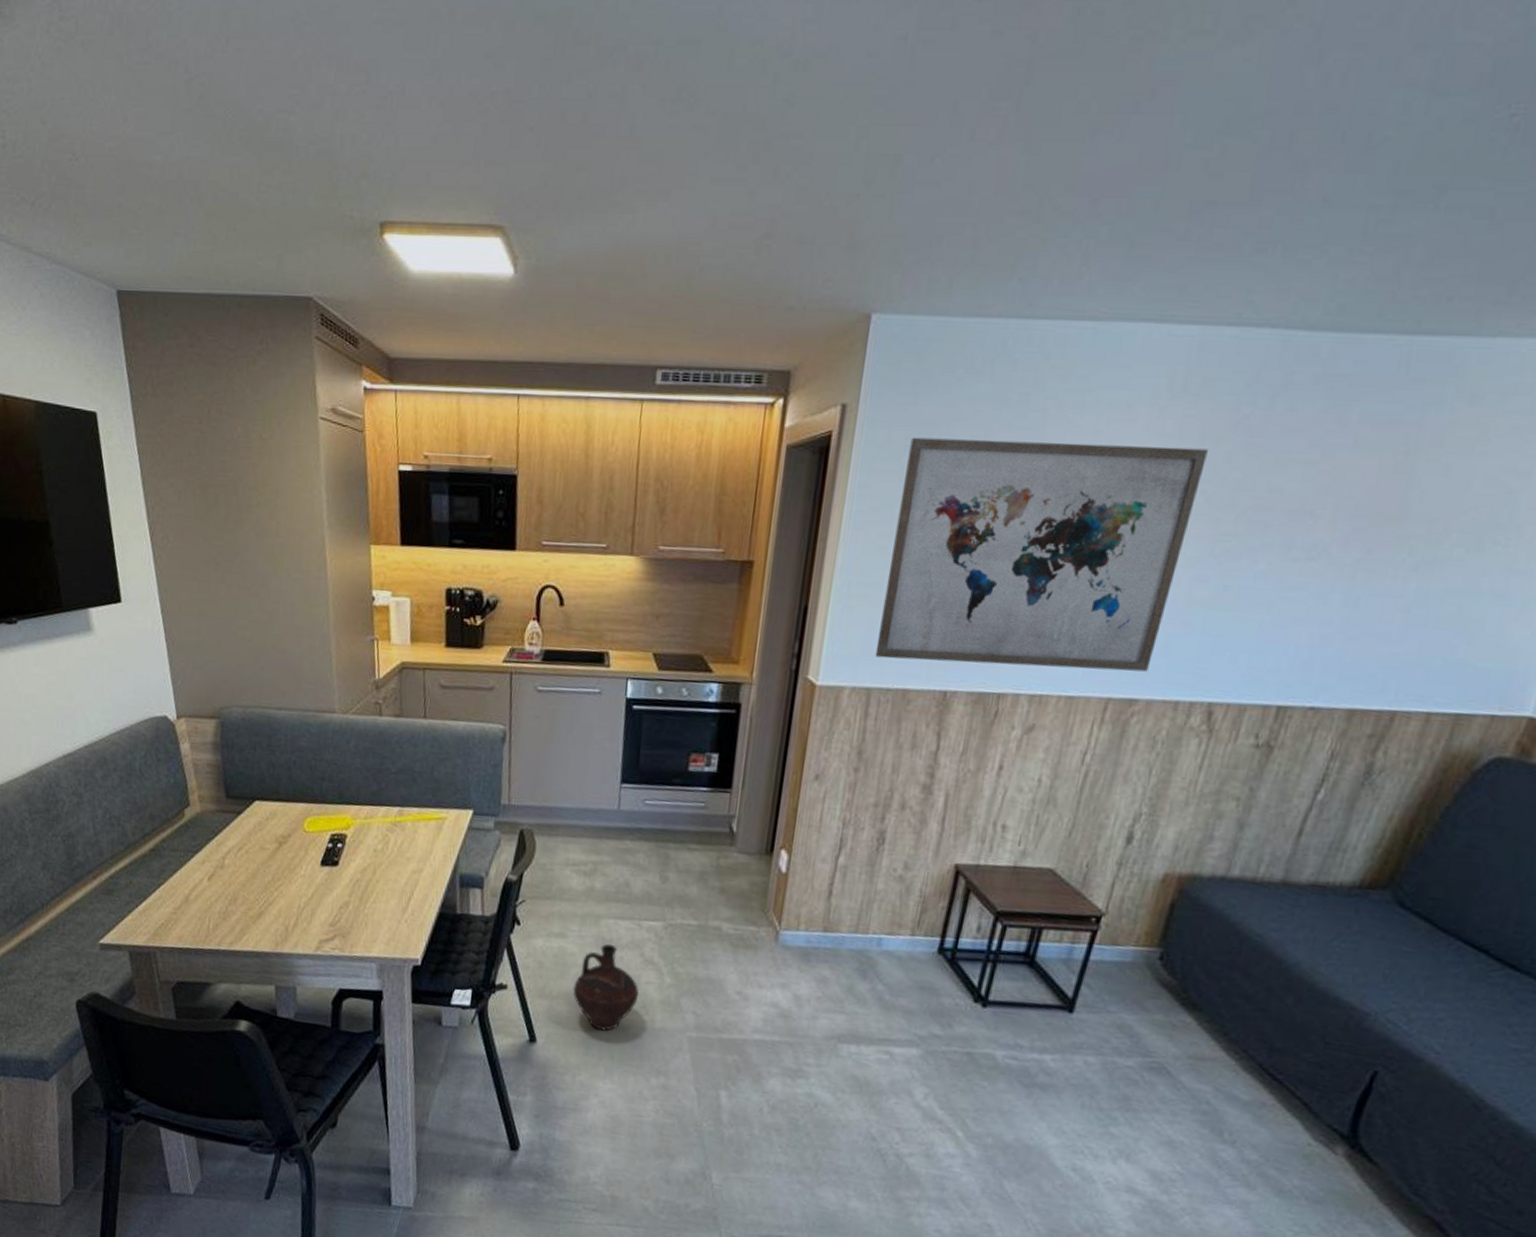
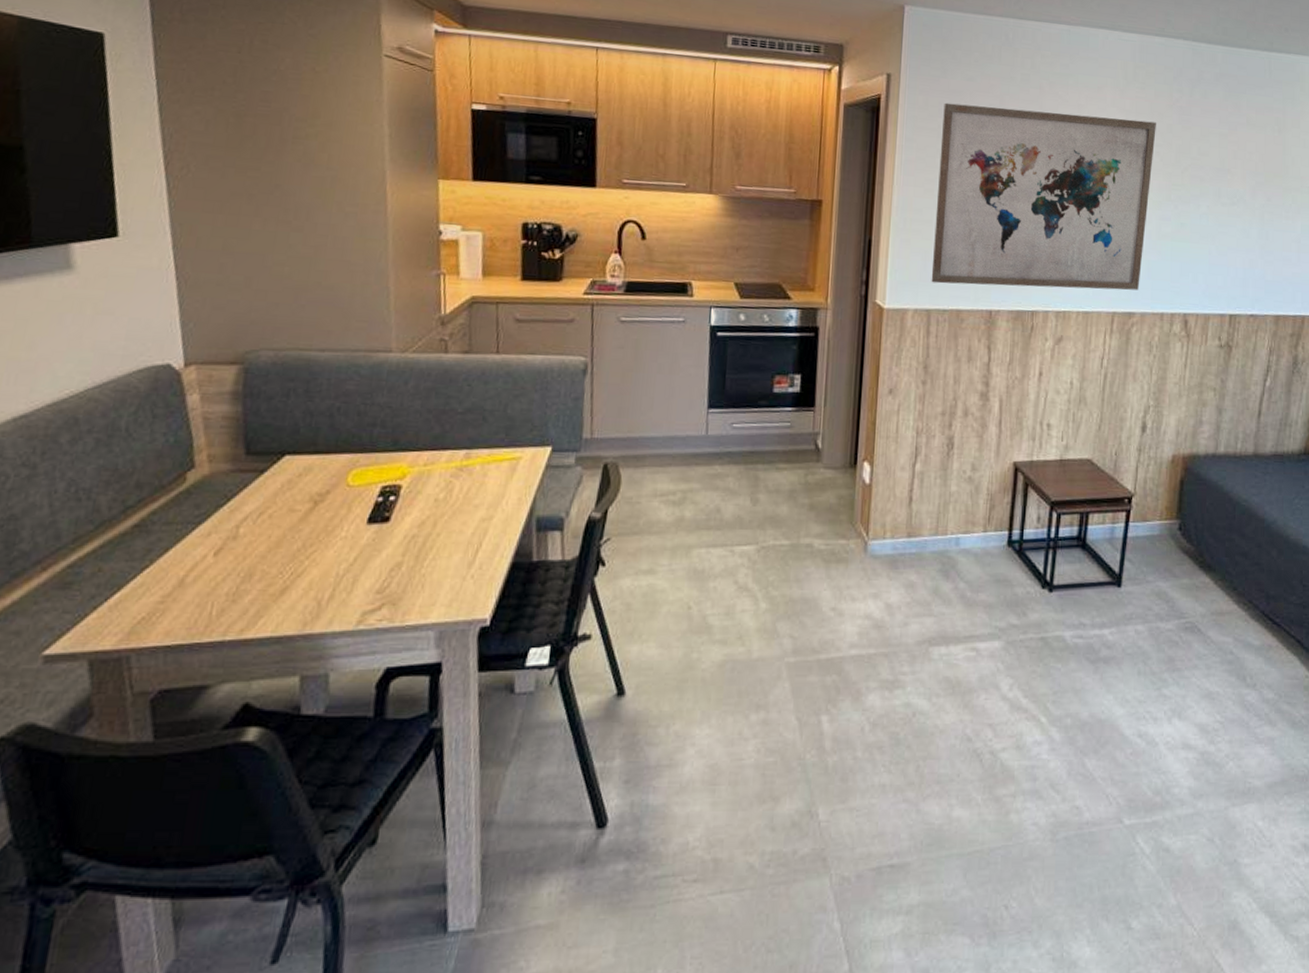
ceramic jug: present [573,943,639,1031] -> none [664,574,735,670]

